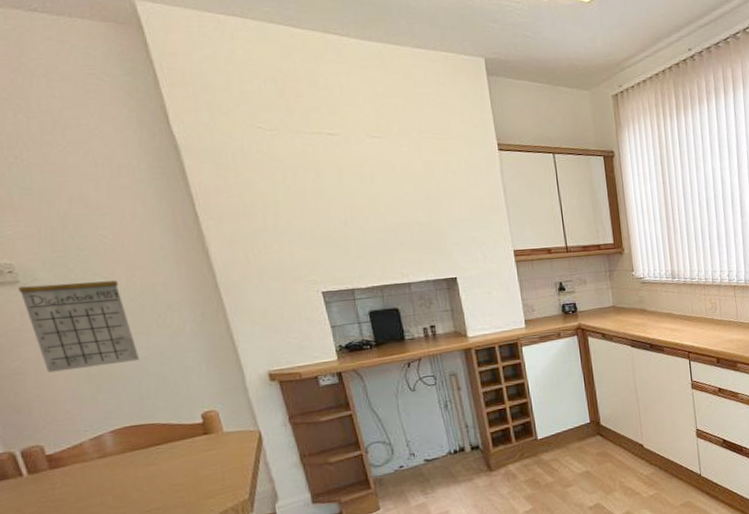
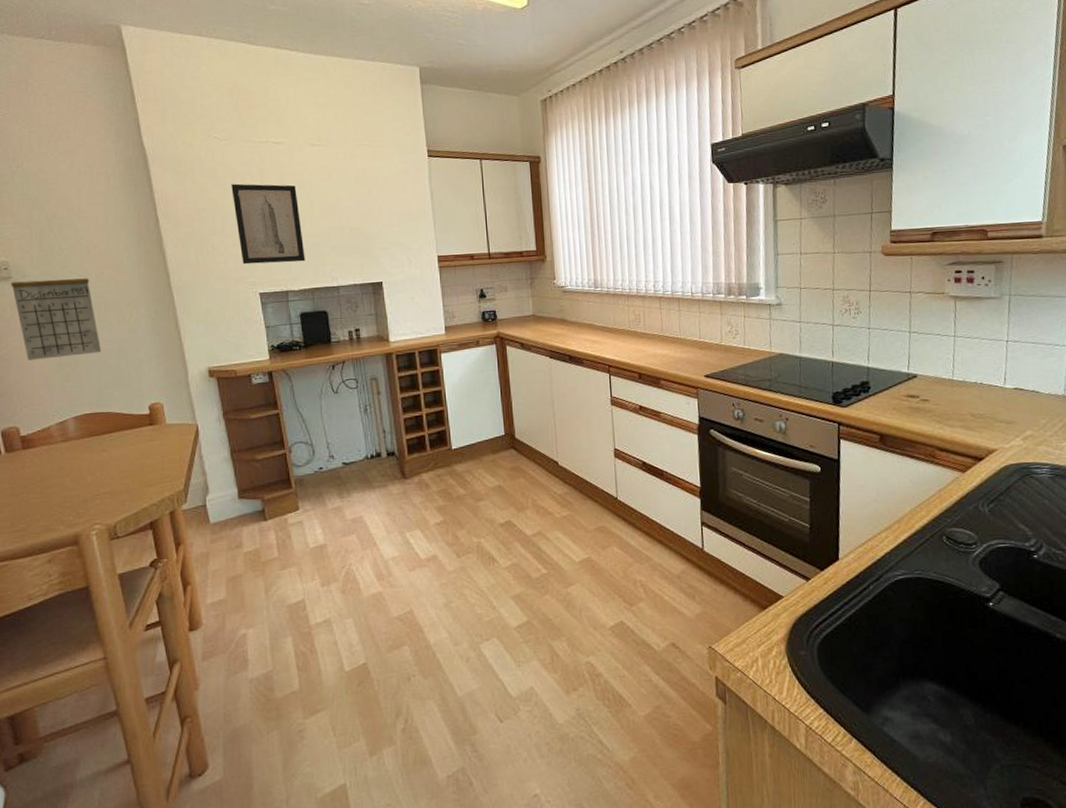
wall art: none [282,177,372,263] -> present [231,183,305,265]

